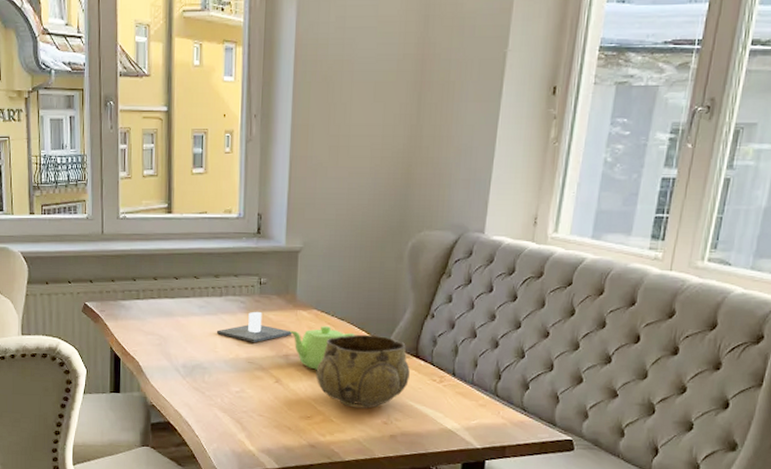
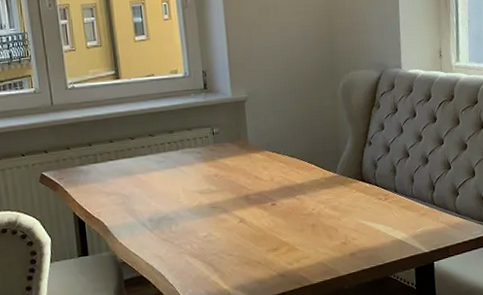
candle: present [216,311,293,342] -> none [177,159,250,189]
teapot: present [289,326,355,370] -> none [246,164,306,205]
decorative bowl: present [316,334,410,409] -> none [275,166,359,234]

